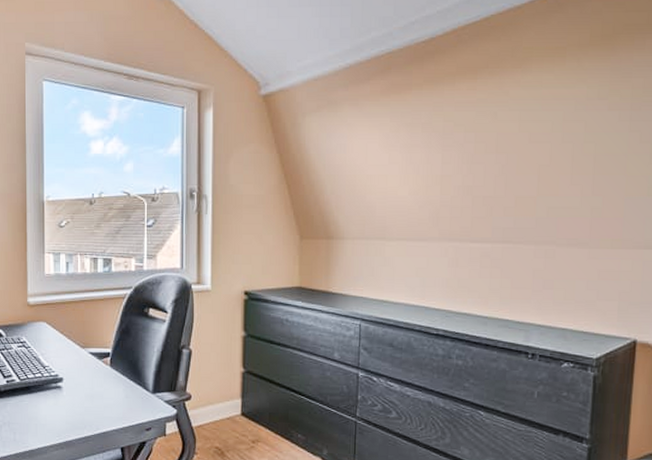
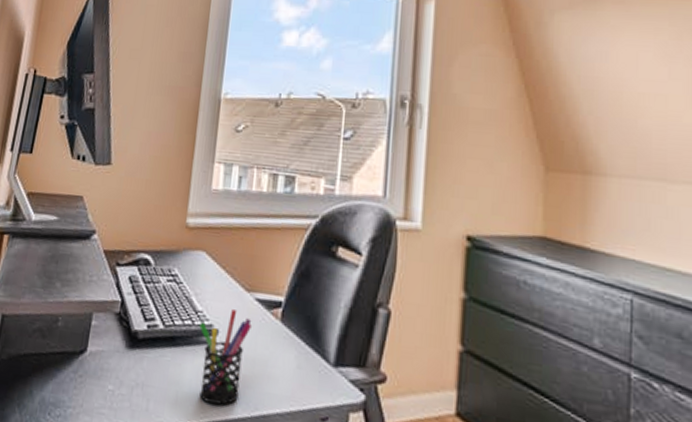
pen holder: none [48,362,88,429] -> present [199,309,252,405]

